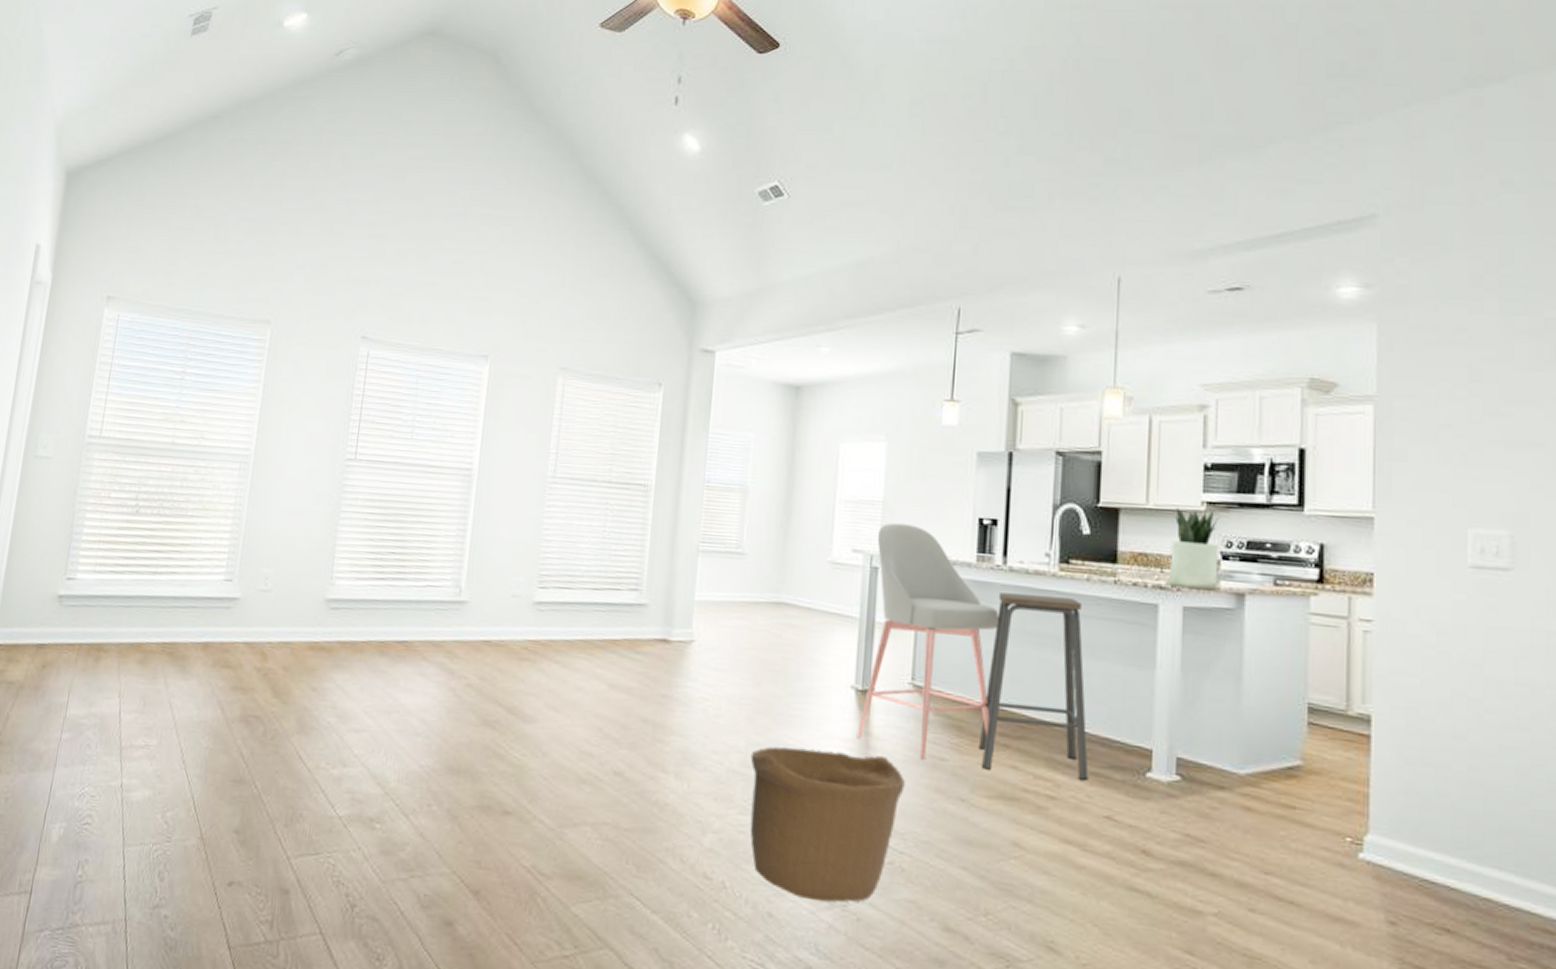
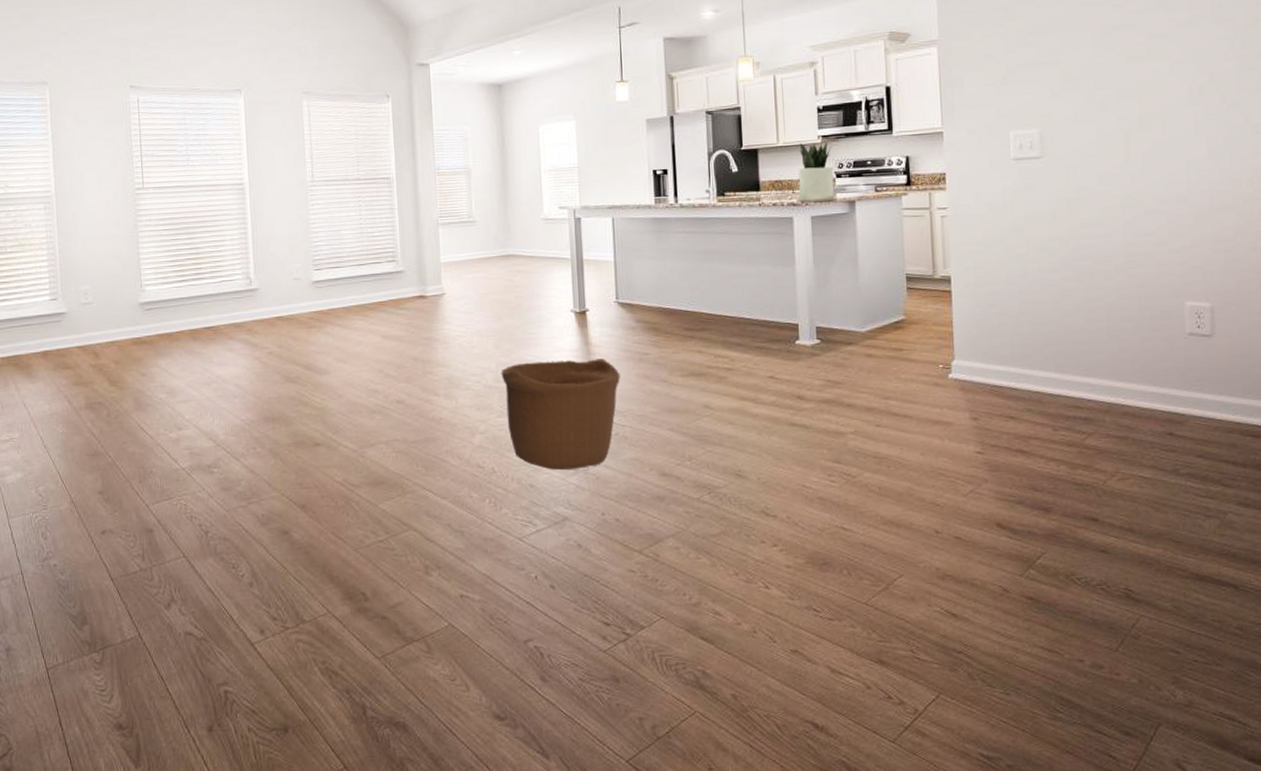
bar stool: present [857,523,999,761] -> none [576,182,678,357]
bar stool: present [978,592,1089,782] -> none [671,221,754,358]

